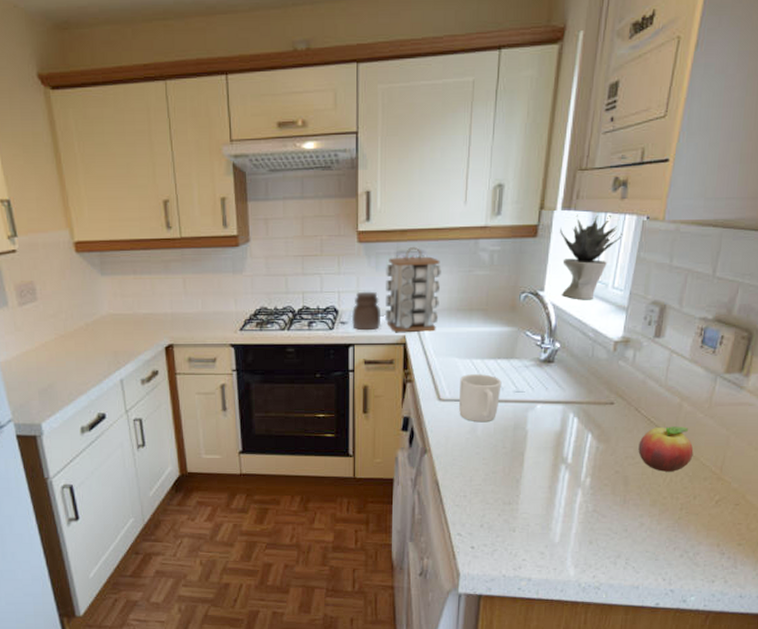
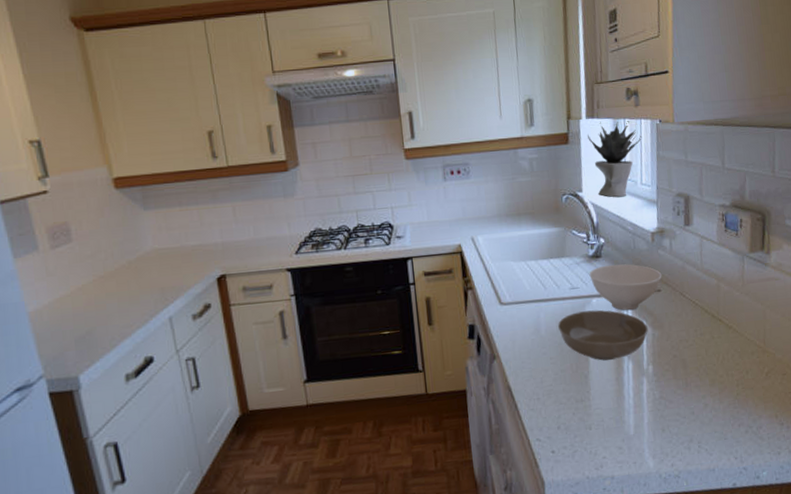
jar: present [351,291,380,331] -> none [406,204,435,244]
spice rack: present [384,246,441,332] -> none [434,159,490,242]
mug: present [459,374,502,423] -> none [518,274,558,322]
bowl: none [496,416,593,467] -> present [558,310,649,361]
bowl: none [537,371,618,421] -> present [589,264,662,311]
fruit: present [638,426,694,472] -> none [689,305,738,351]

